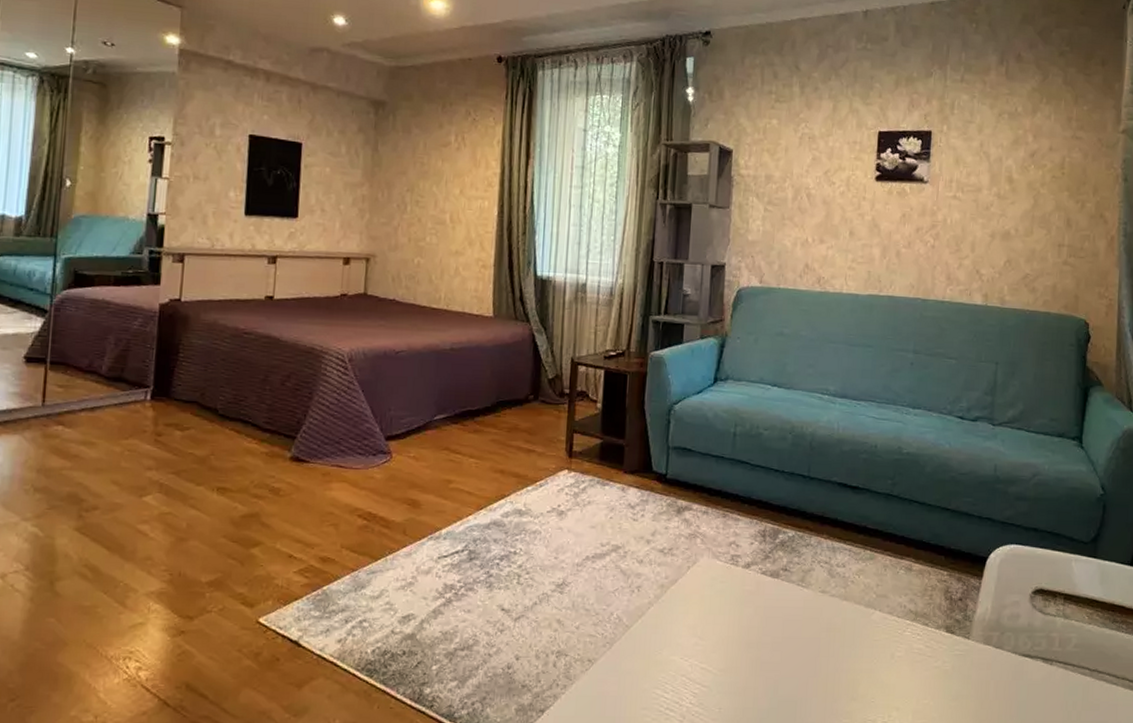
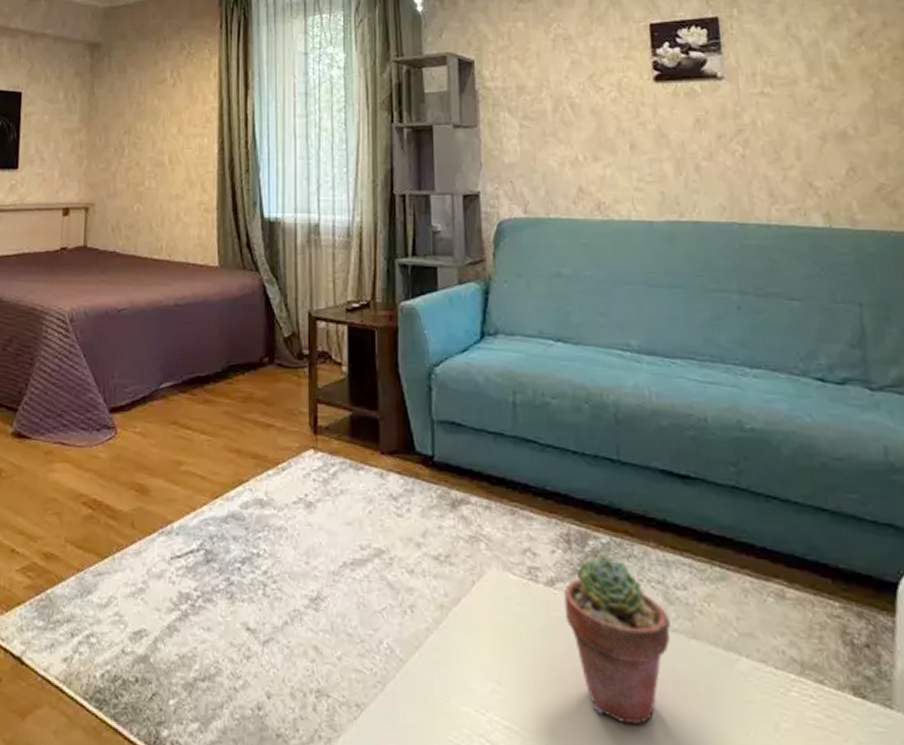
potted succulent: none [755,545,830,660] -> present [563,555,671,724]

